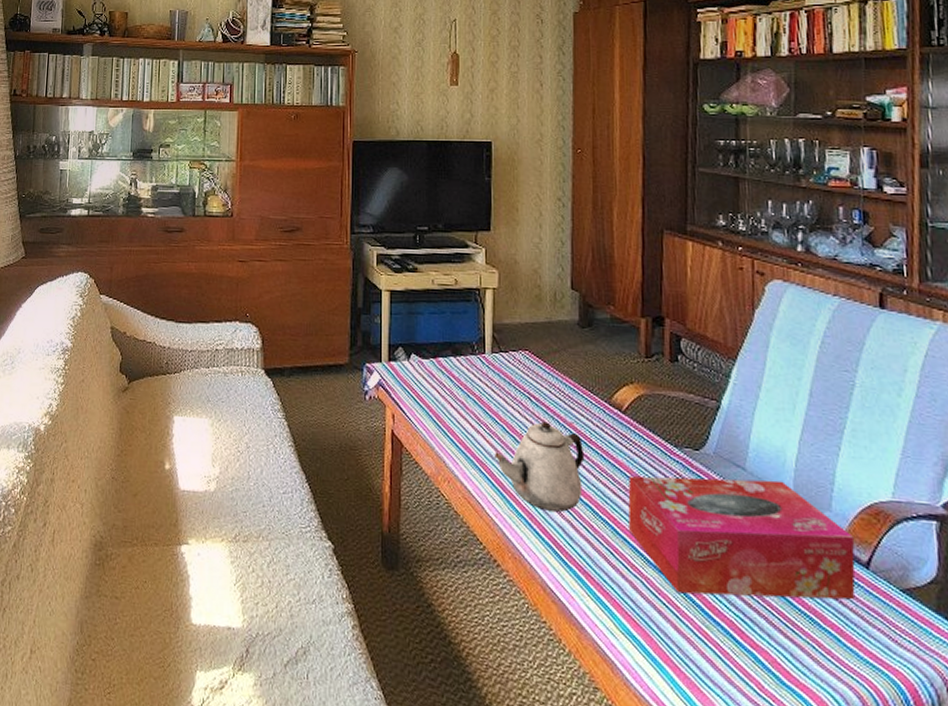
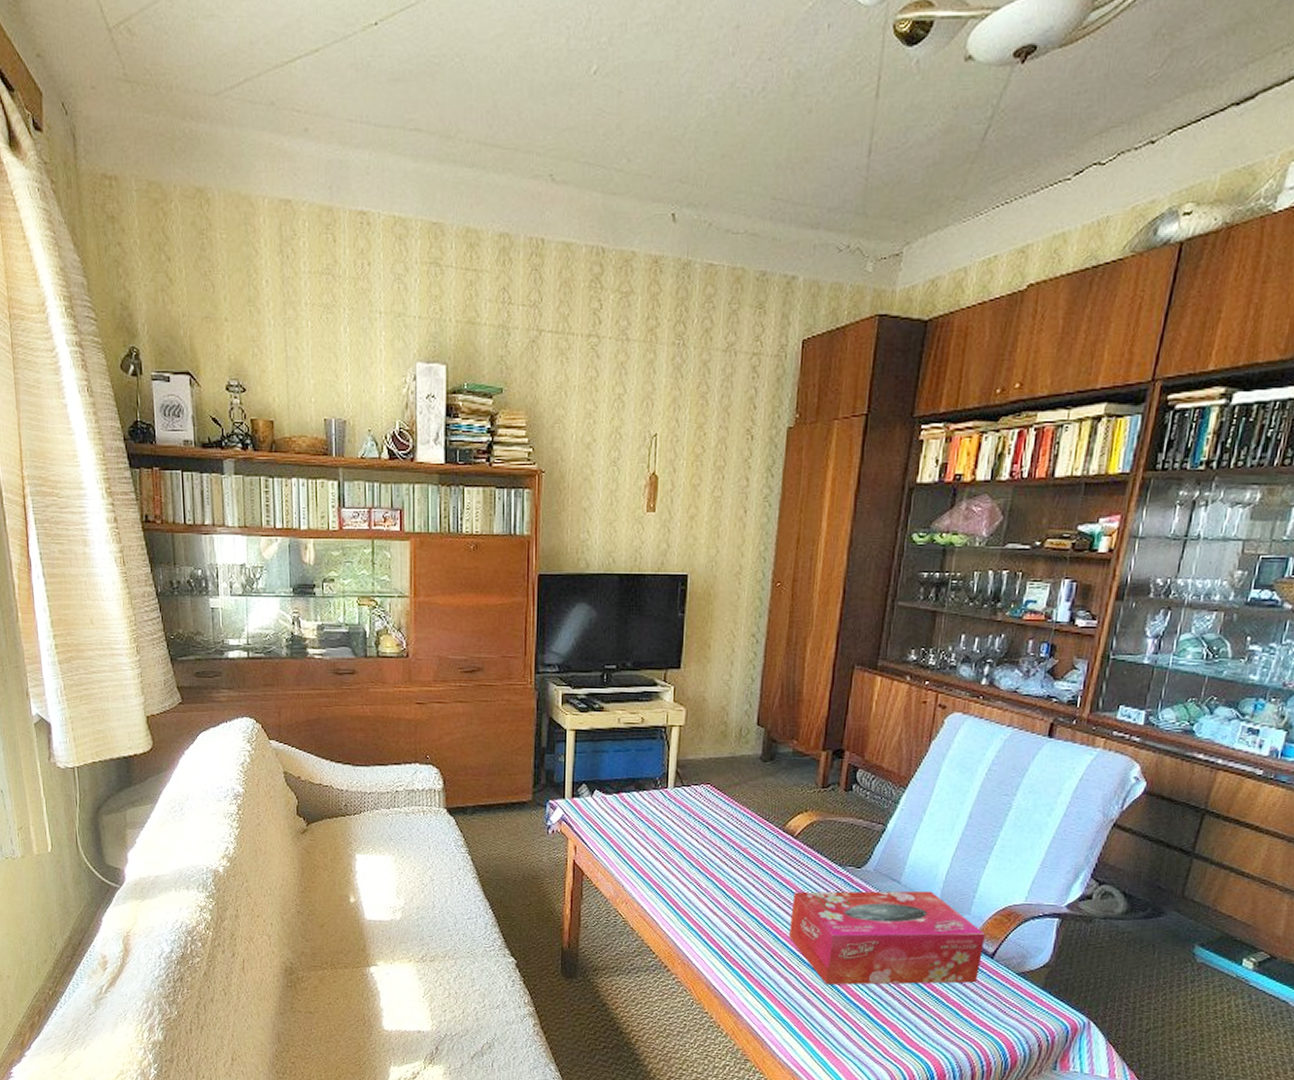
teapot: present [495,421,585,512] -> none [671,848,756,924]

